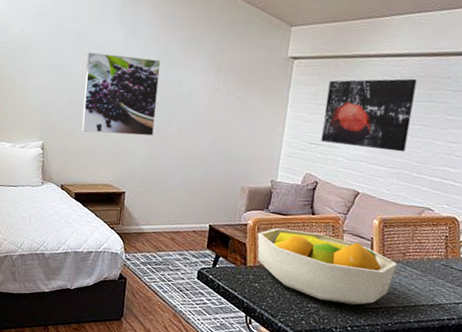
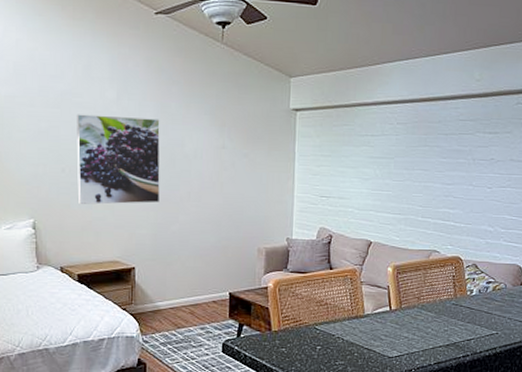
fruit bowl: present [257,228,397,305] -> none [279,287,413,356]
wall art: present [321,78,417,152] -> none [330,124,412,198]

